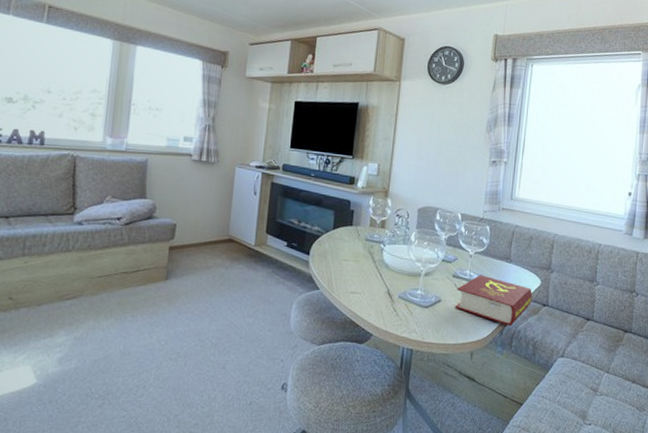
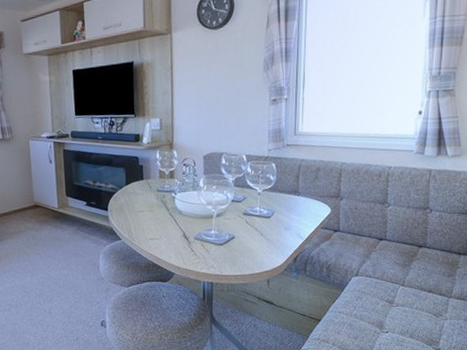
book: present [455,275,532,327] -> none [248,210,323,254]

